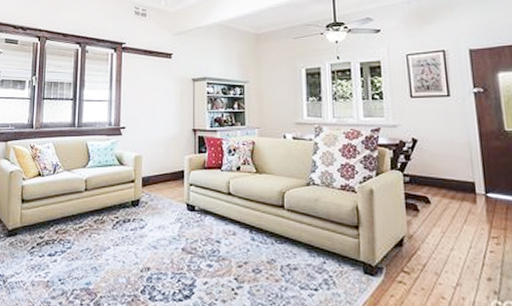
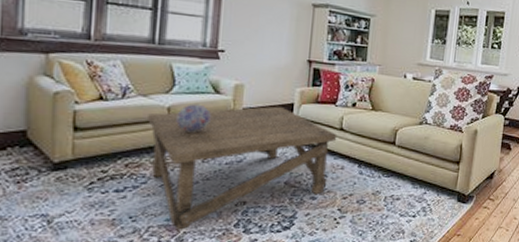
coffee table: none [71,173,226,294] -> present [148,106,337,230]
decorative sphere: none [91,175,117,201] -> present [176,103,211,133]

